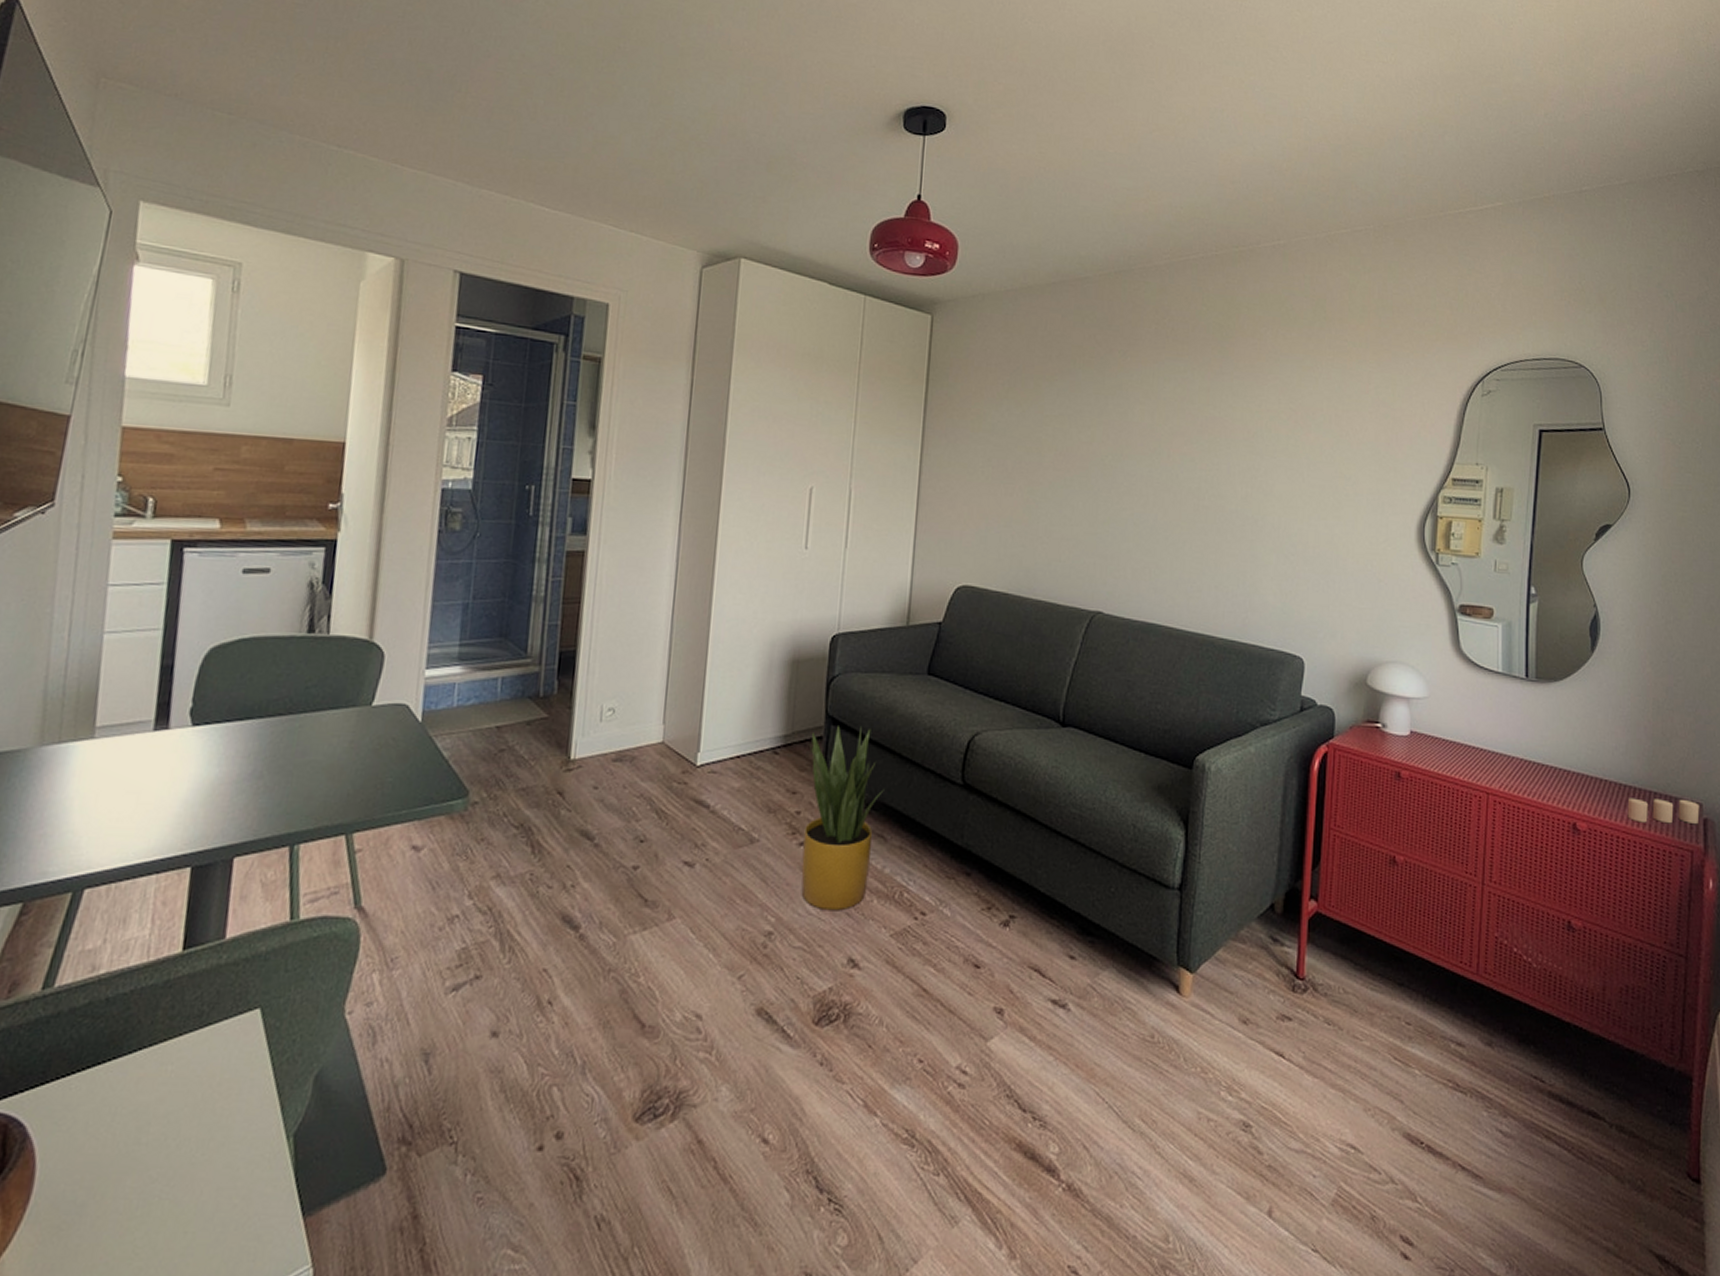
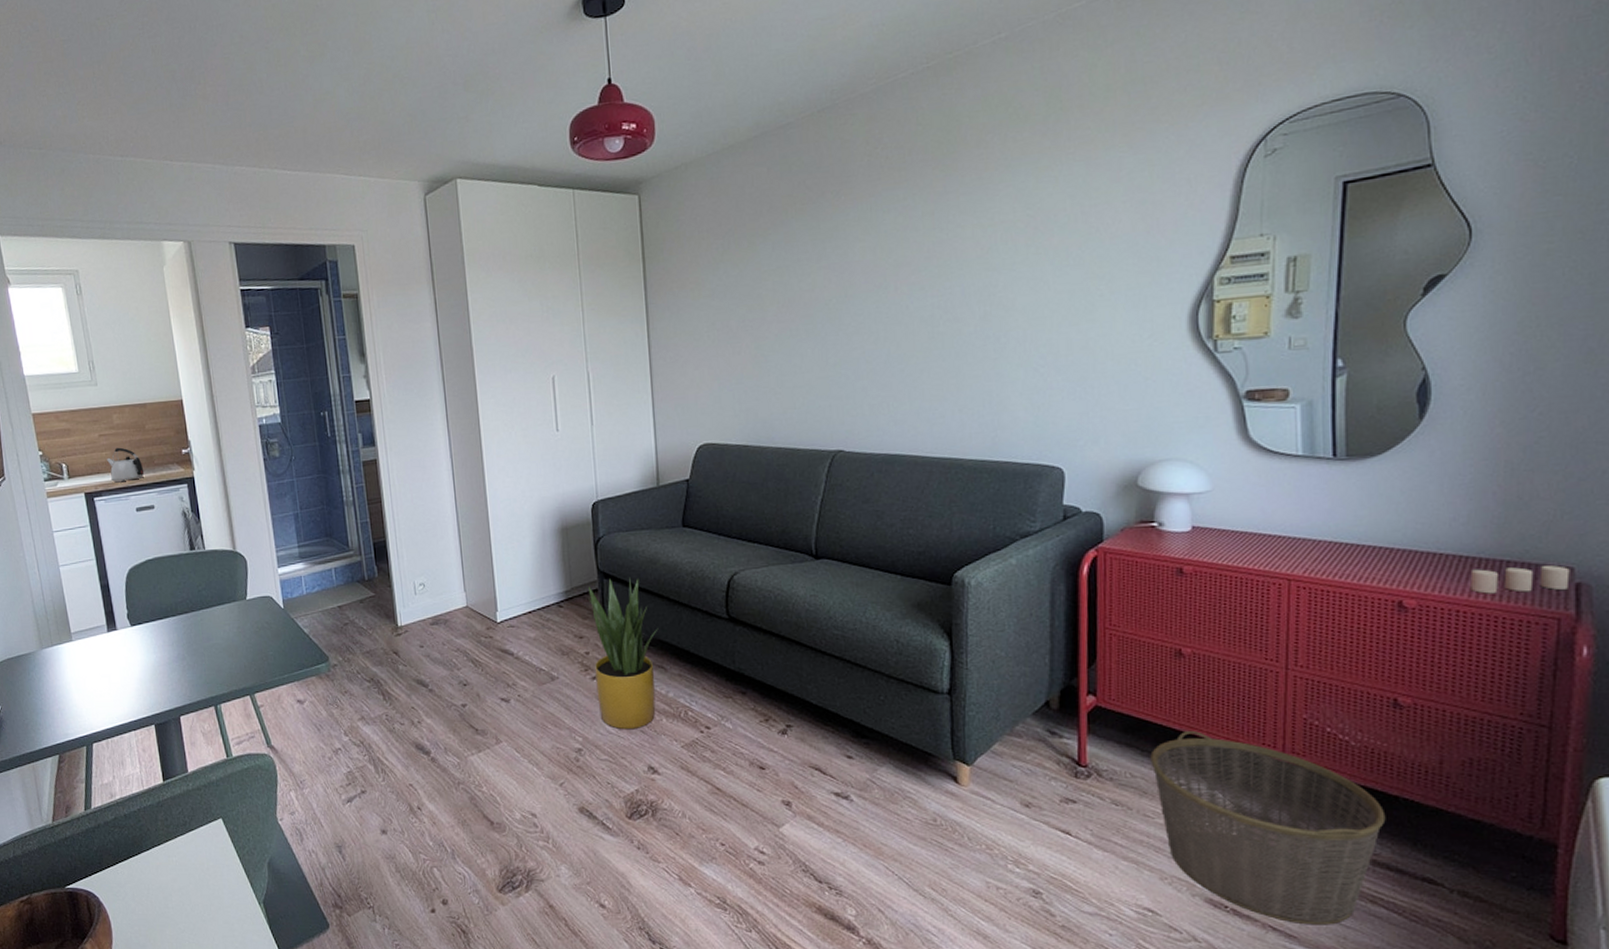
kettle: none [215,488,268,533] -> present [107,447,145,483]
basket: none [1362,943,1560,1164] -> present [1150,730,1386,925]

